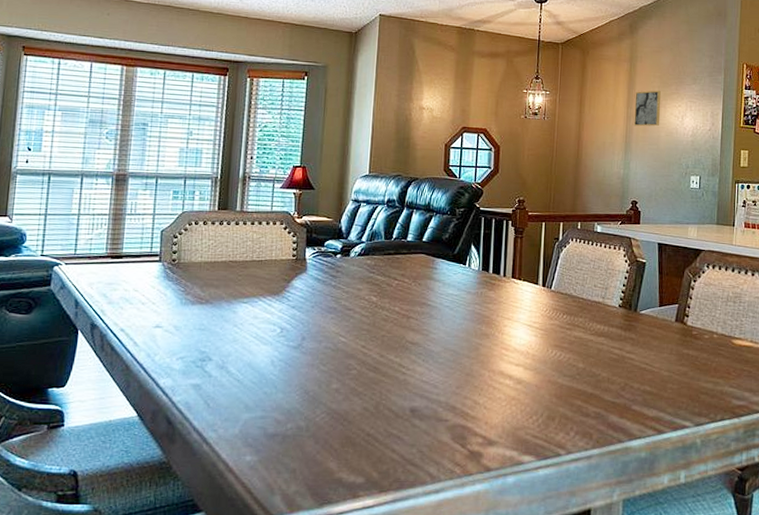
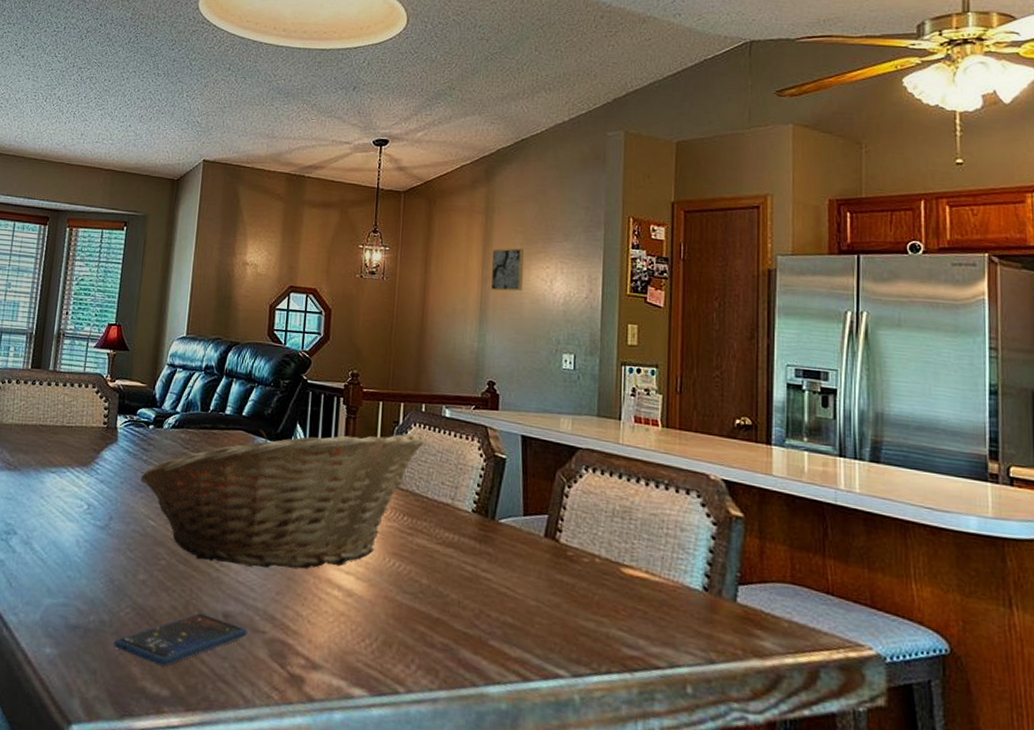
smartphone: none [311,411,432,459] -> present [113,613,248,667]
fruit basket: none [330,247,581,368] -> present [140,429,425,569]

